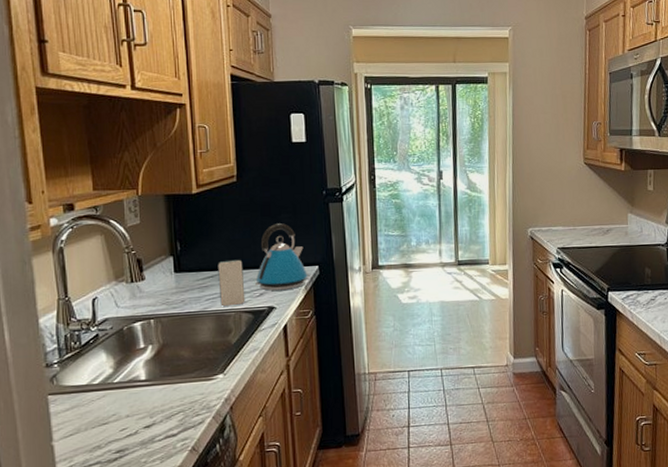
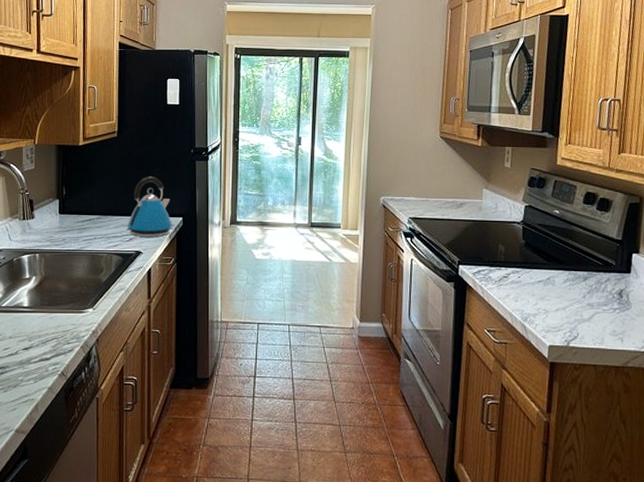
smartphone: present [218,259,246,307] -> none [95,206,117,248]

